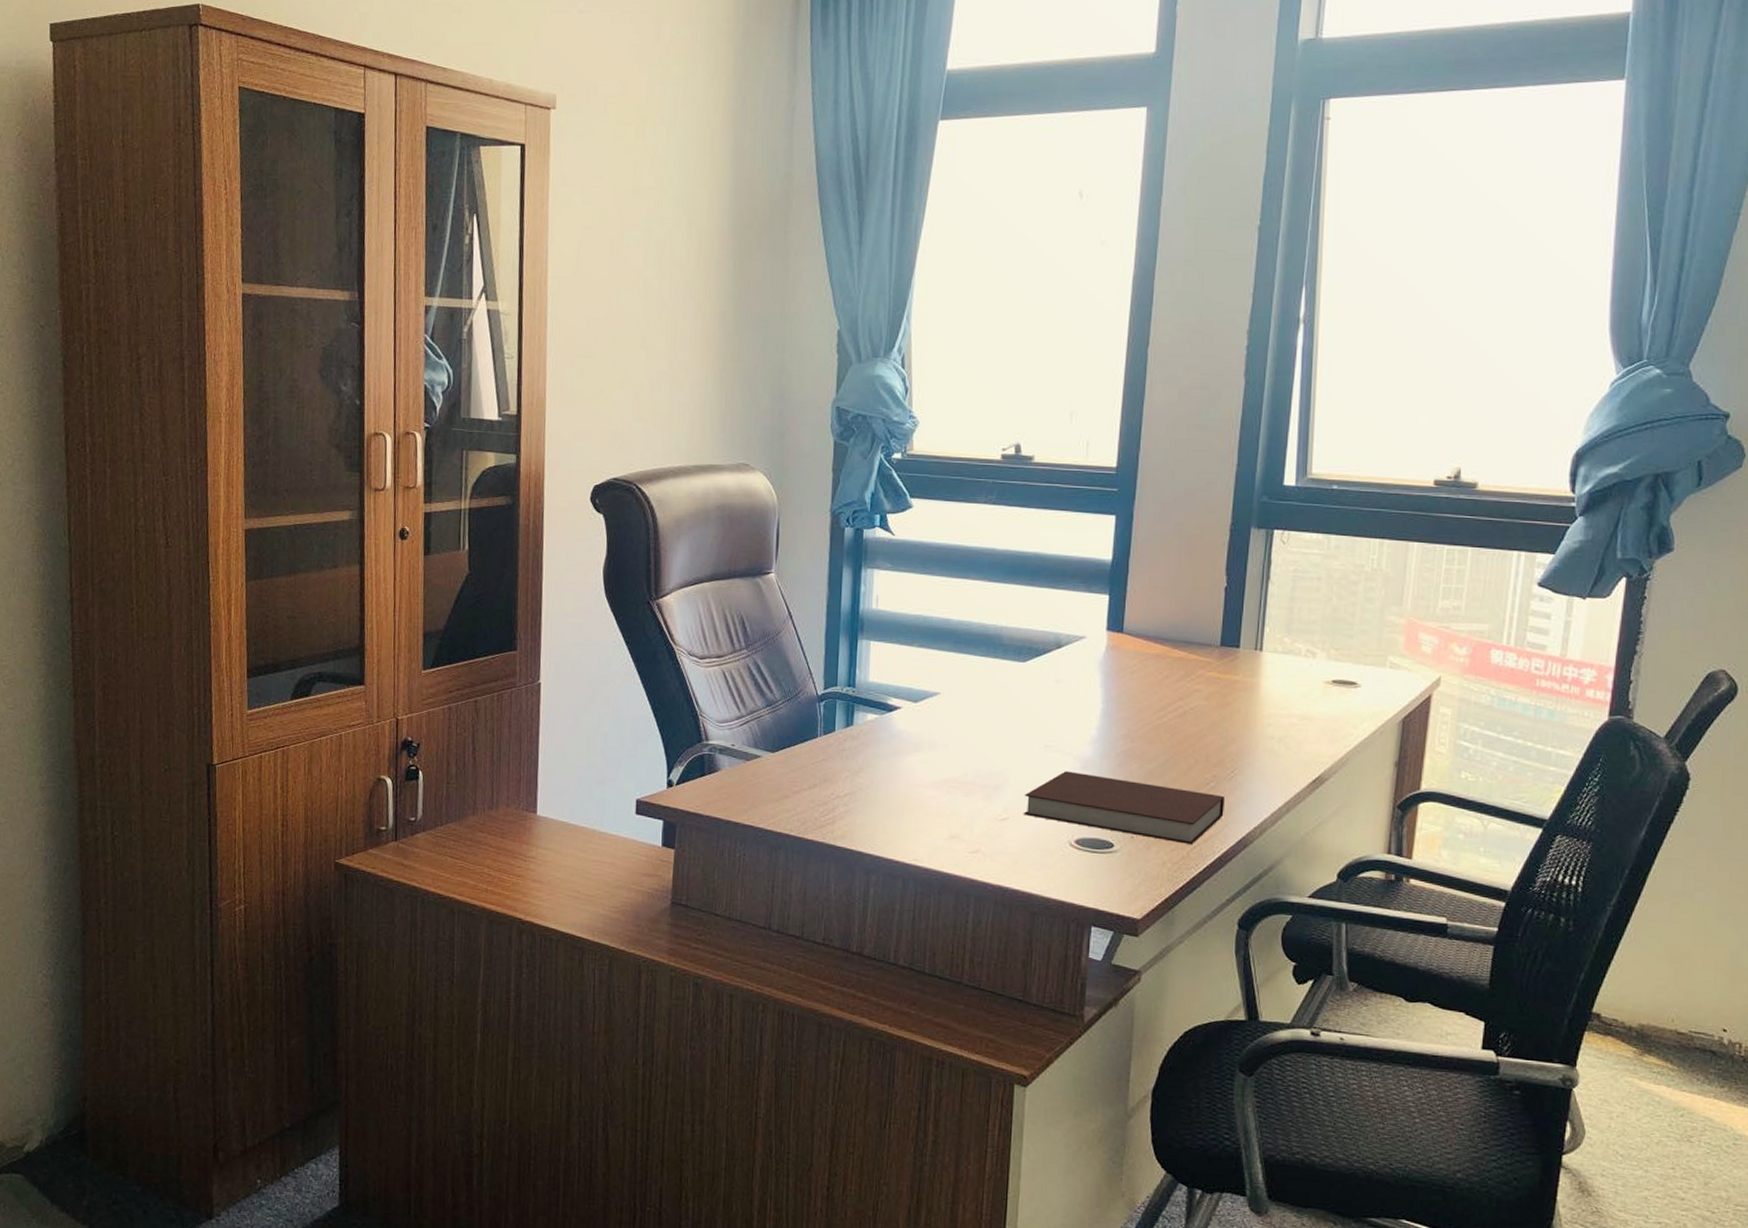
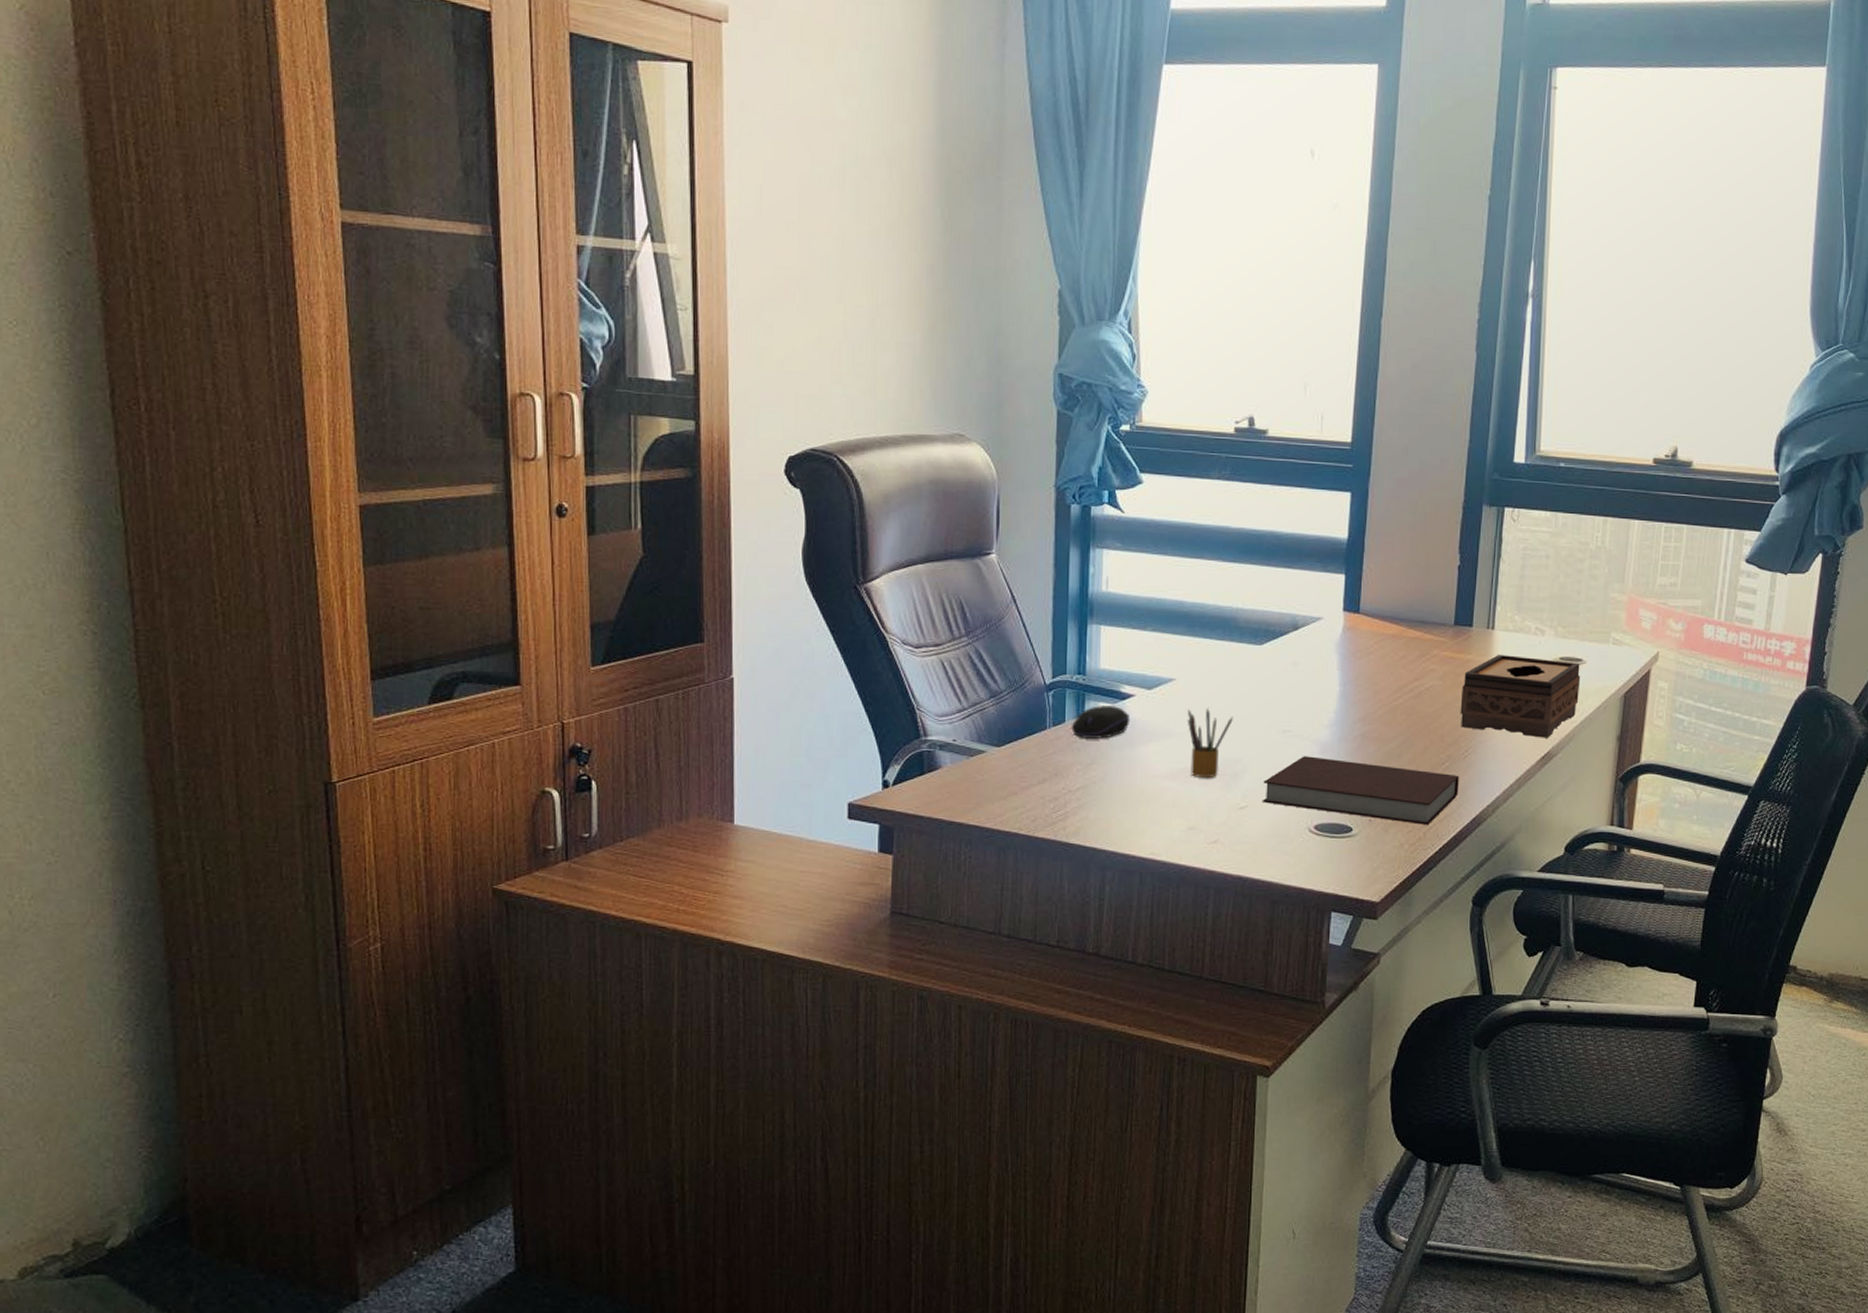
computer mouse: none [840,716,897,748] -> present [1071,706,1131,740]
pencil box: none [951,722,996,789] -> present [1187,708,1233,777]
tissue box: none [1226,675,1355,762] -> present [1460,654,1581,738]

